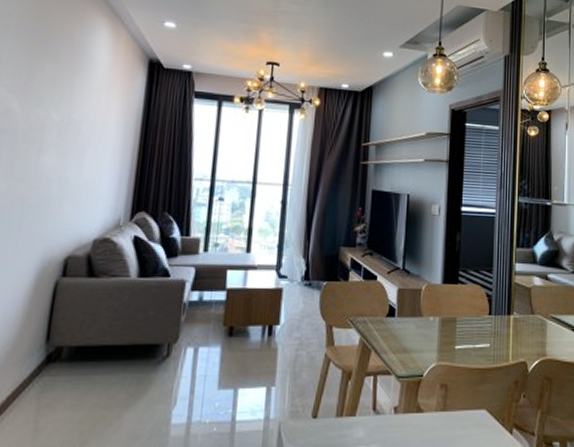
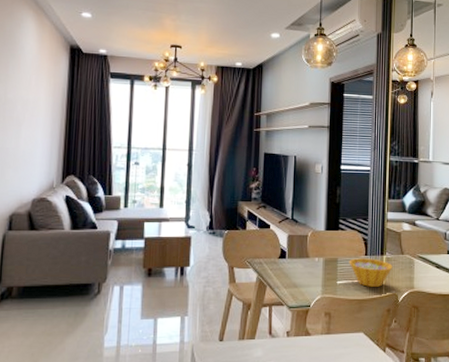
bowl: none [469,318,521,353] -> present [349,258,393,287]

